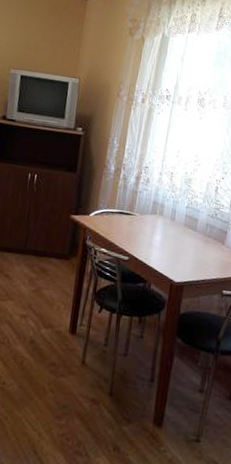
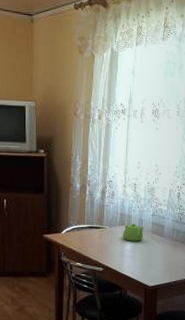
teapot: none [152,213,177,233] -> present [122,223,144,241]

